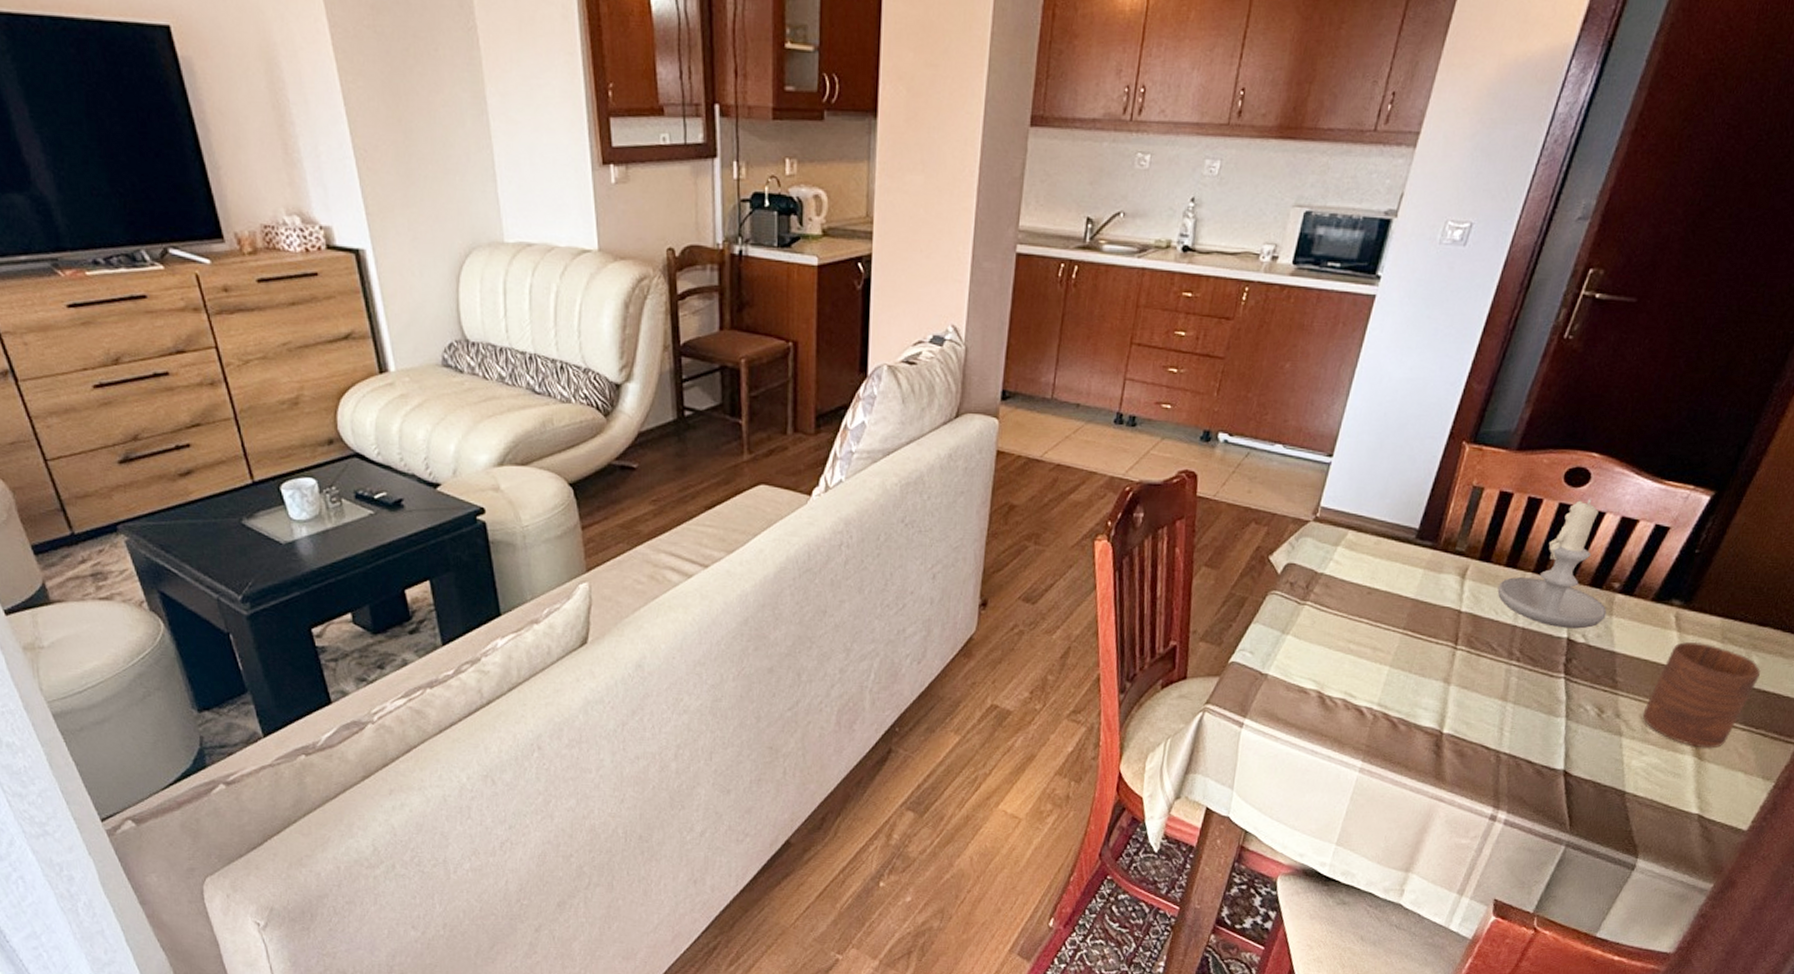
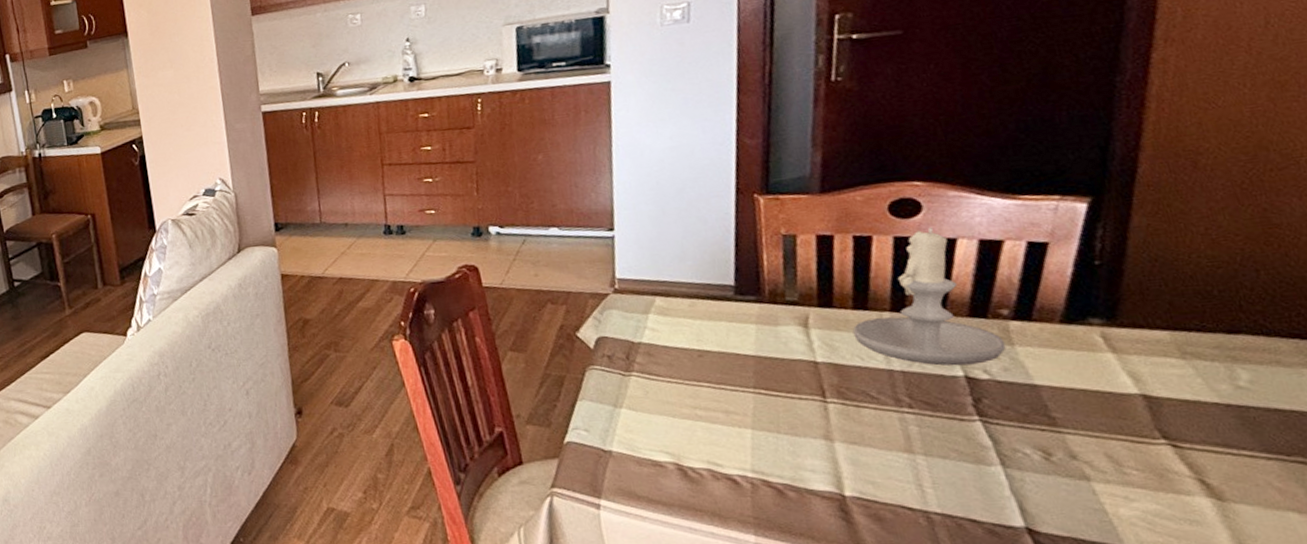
cup: present [1642,641,1760,749] -> none [1107,361,1260,486]

